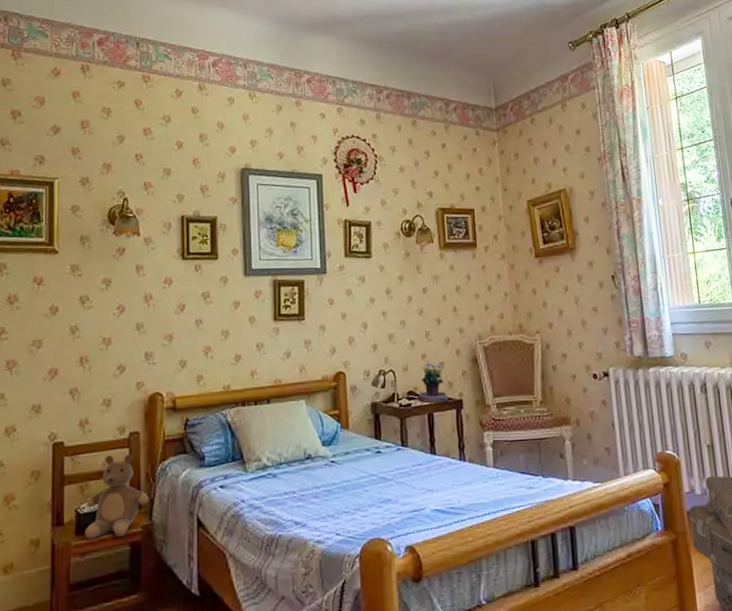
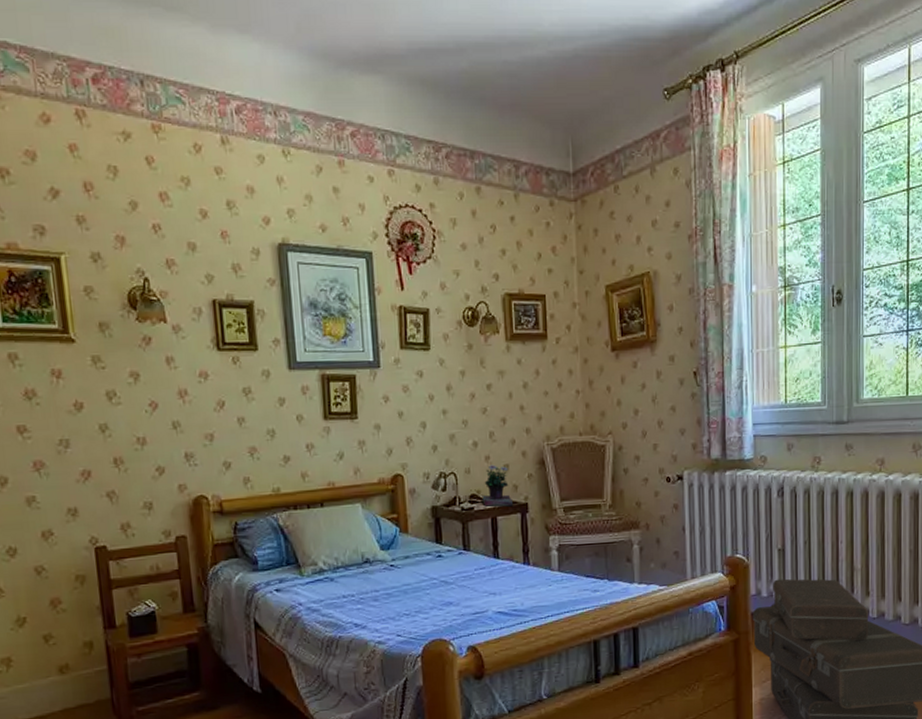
teddy bear: present [84,454,149,539] -> none [137,558,203,641]

